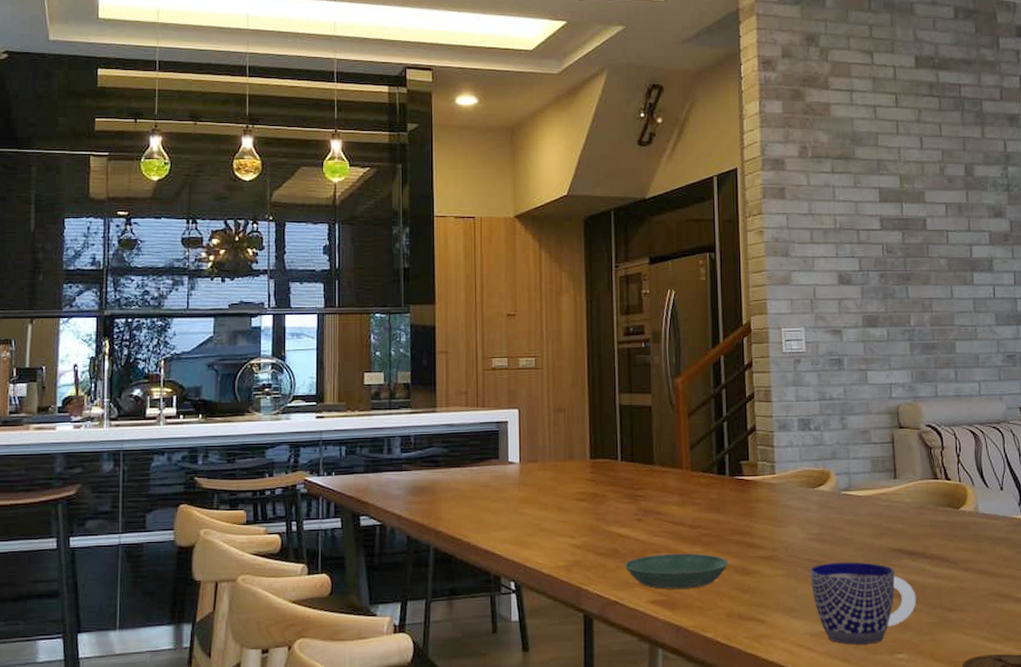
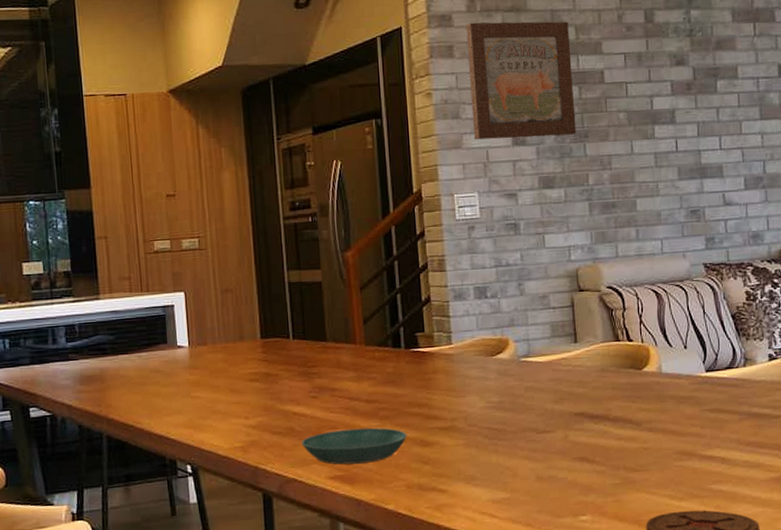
wall art: none [797,167,899,278] -> present [466,21,577,140]
cup: present [810,561,917,645] -> none [490,428,600,510]

